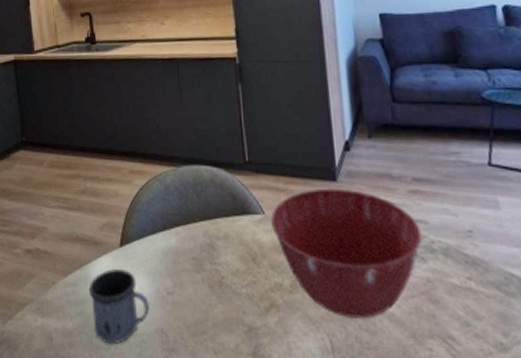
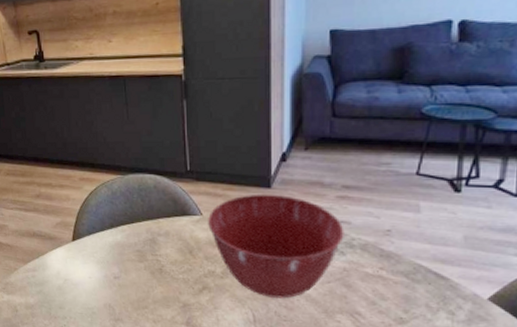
mug: present [88,269,150,345] -> none [46,259,99,315]

